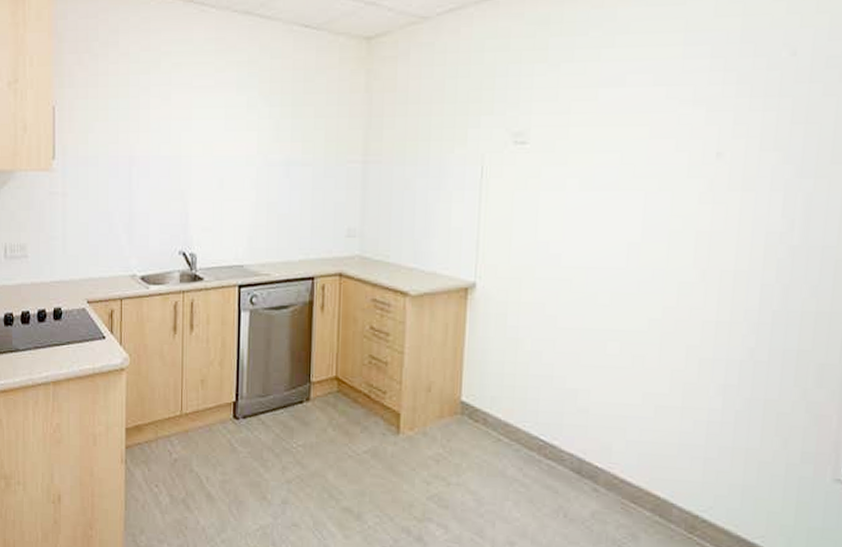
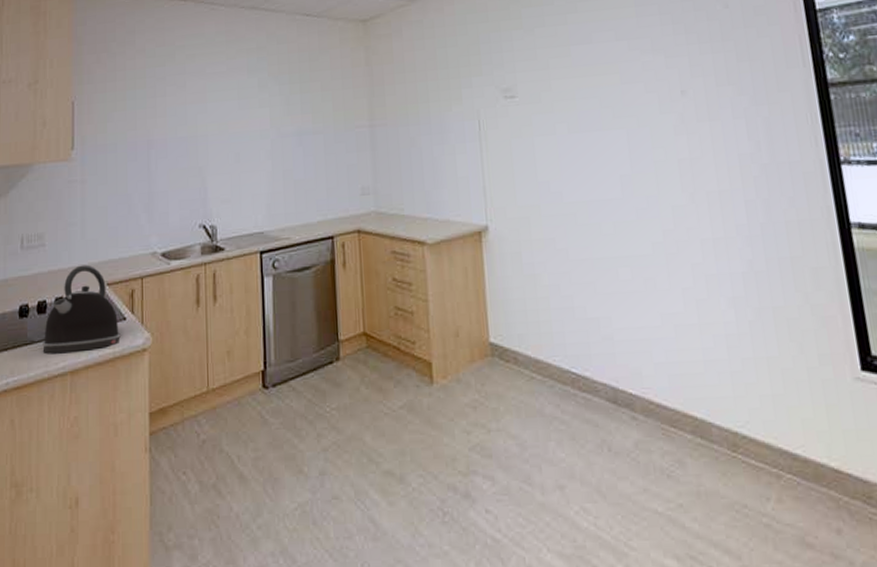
kettle: none [27,280,100,364] -> present [42,265,121,354]

